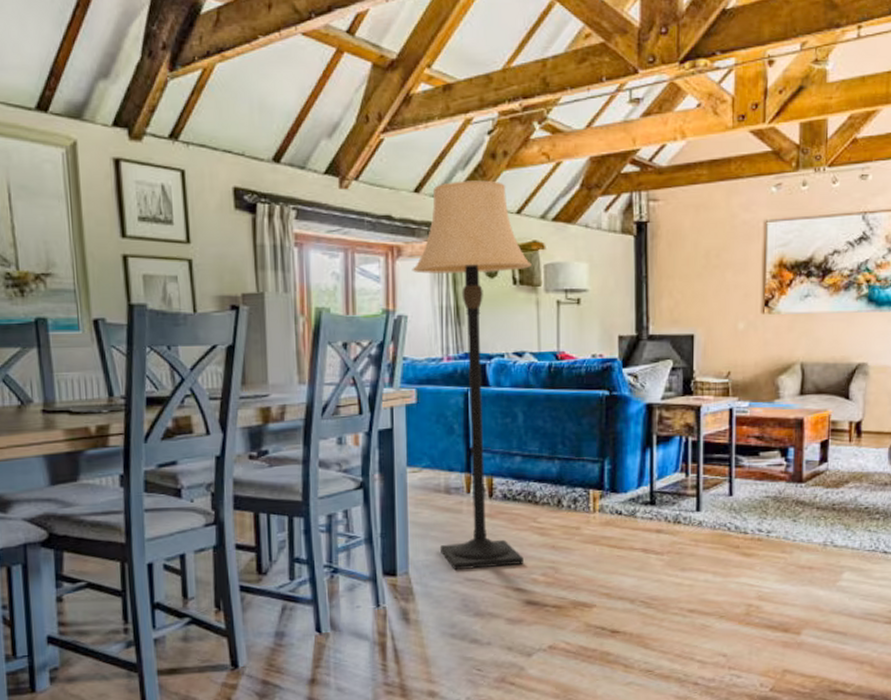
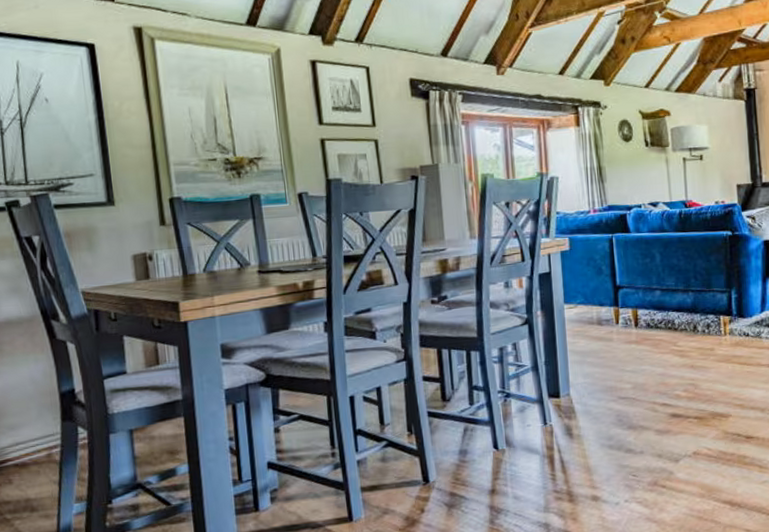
lamp: present [412,180,532,571] -> none [560,61,668,391]

